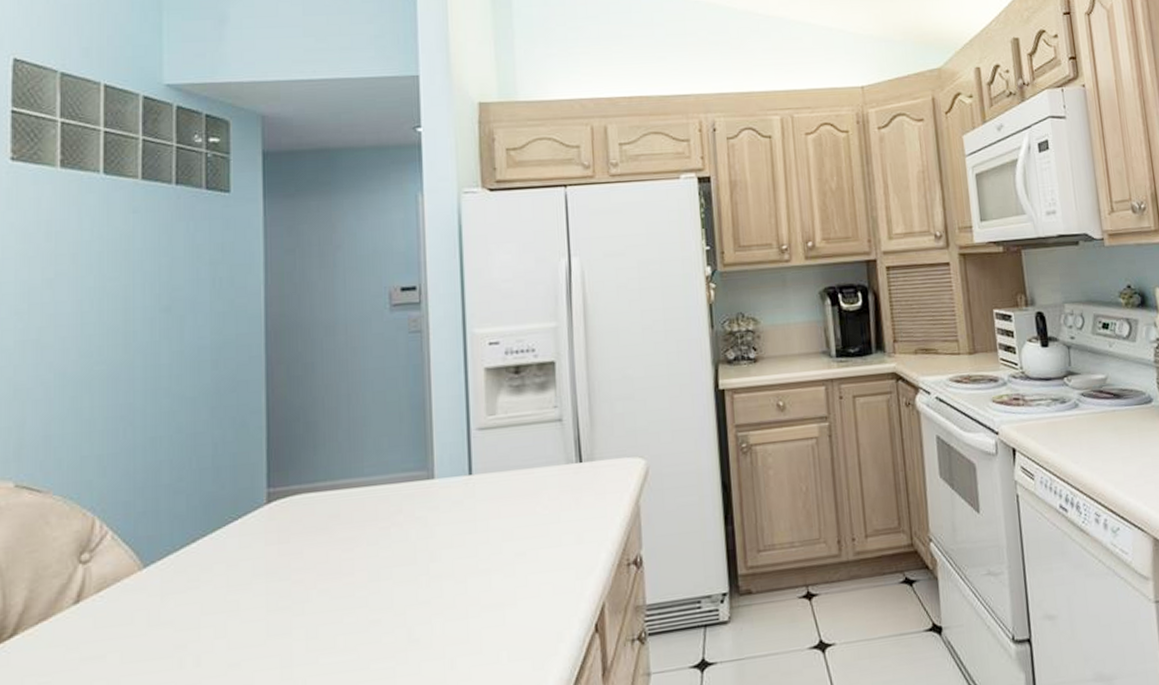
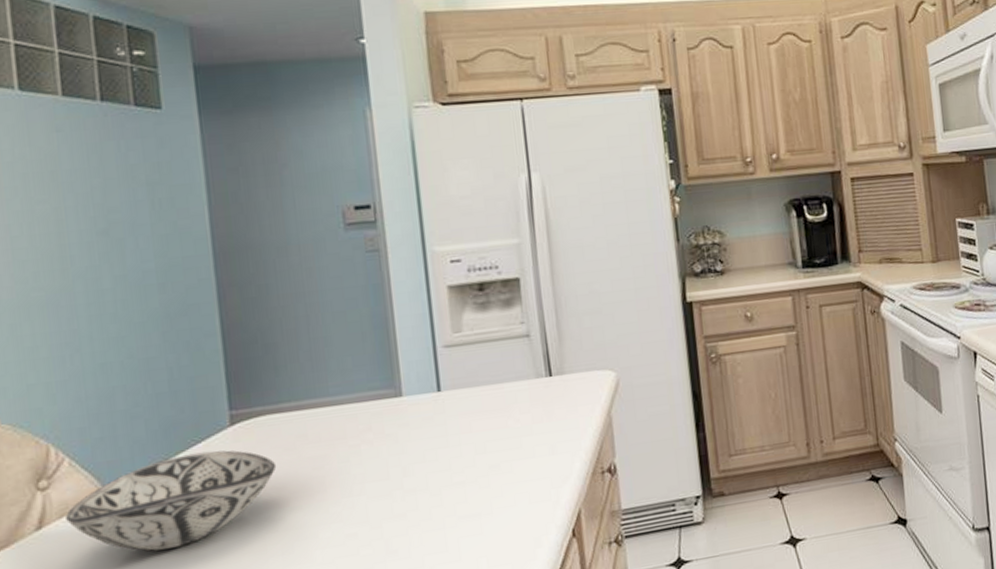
decorative bowl: none [103,528,308,630] -> present [66,450,277,551]

